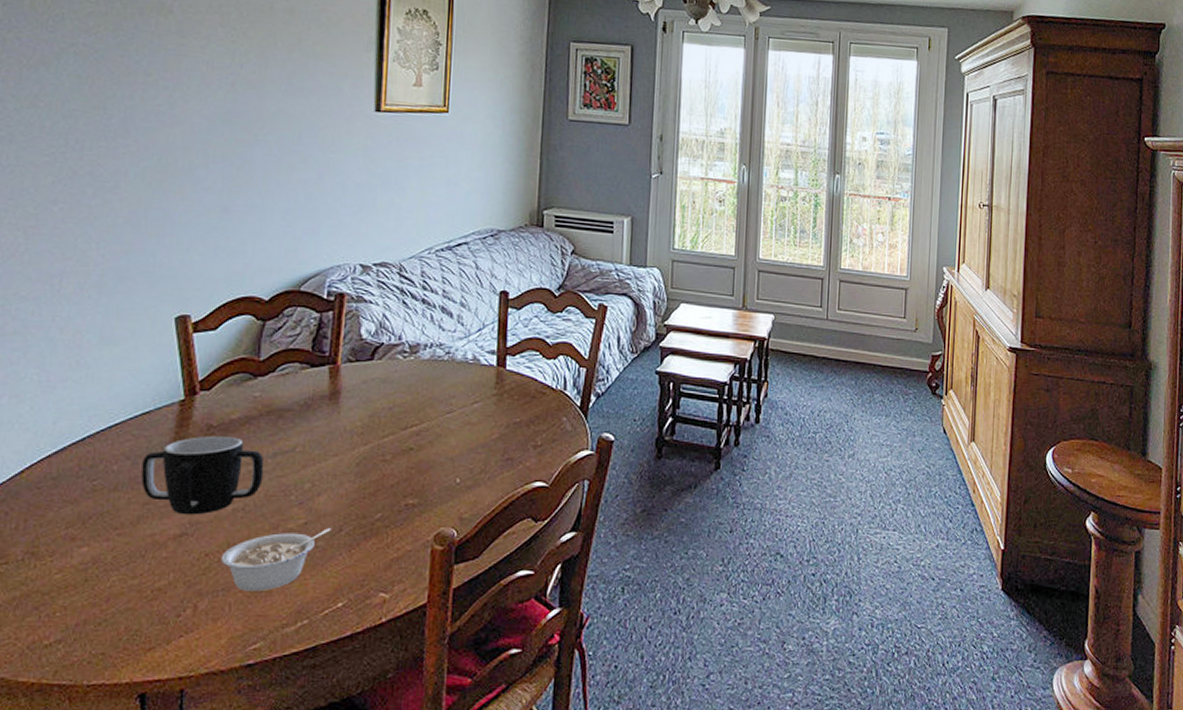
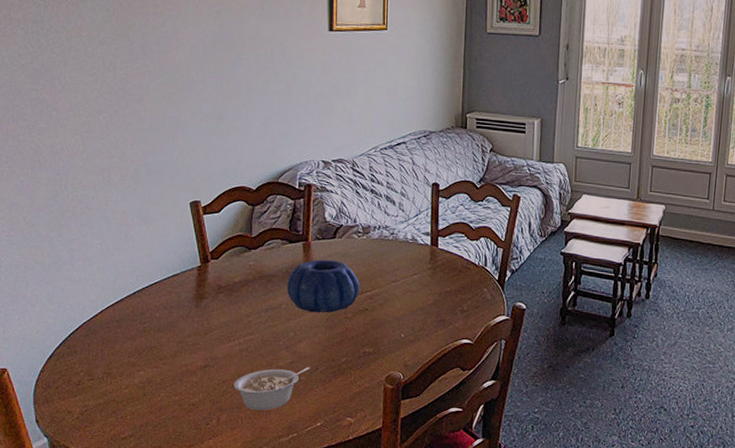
mug: present [141,435,264,515] -> none [175,293,260,353]
decorative bowl: none [305,387,403,456] -> present [287,259,360,314]

